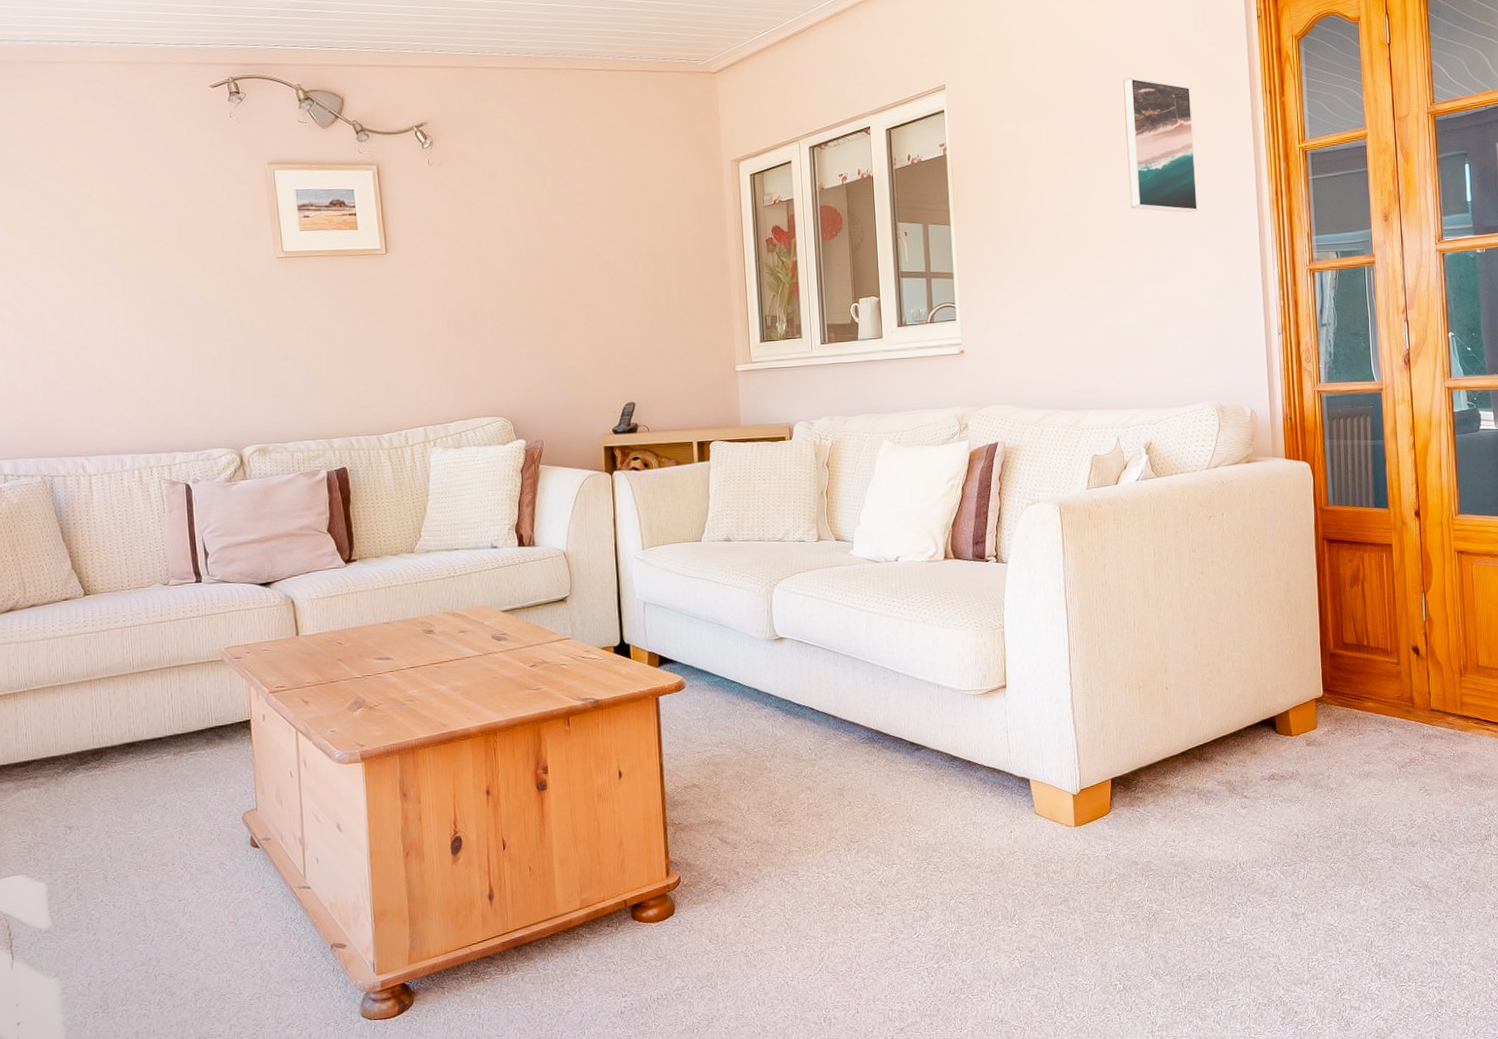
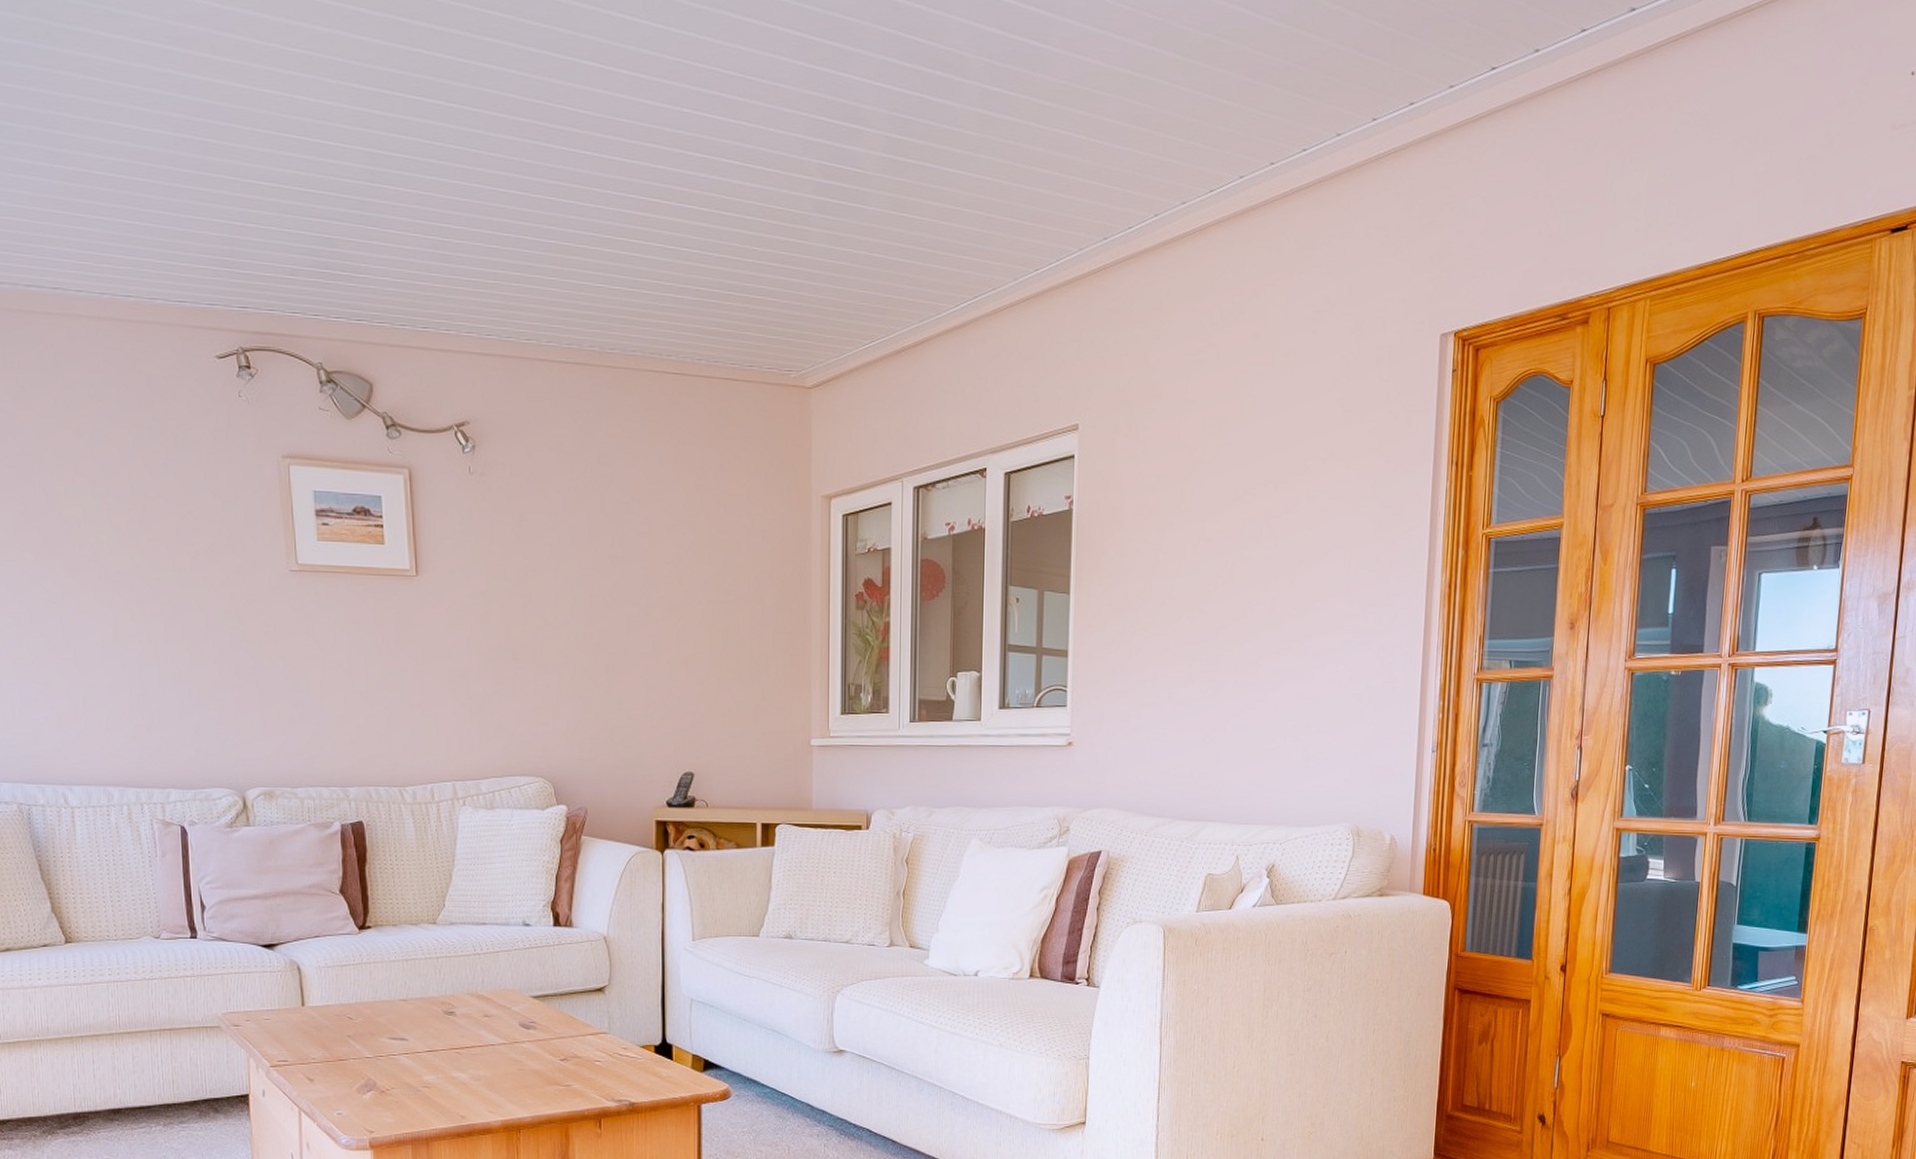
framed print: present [1123,77,1199,213] -> none [1279,432,1365,601]

